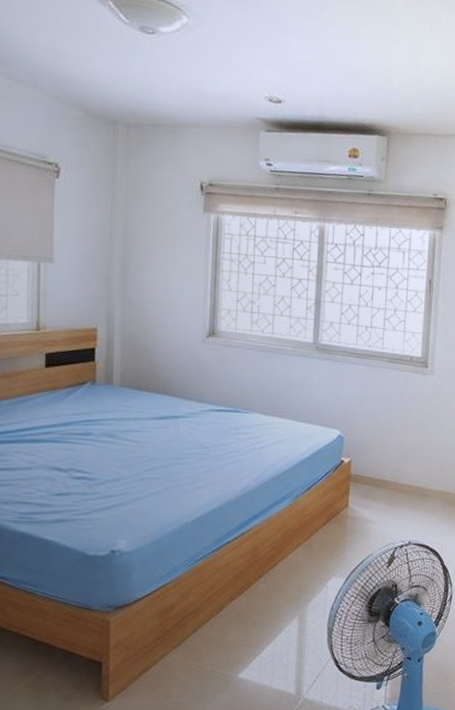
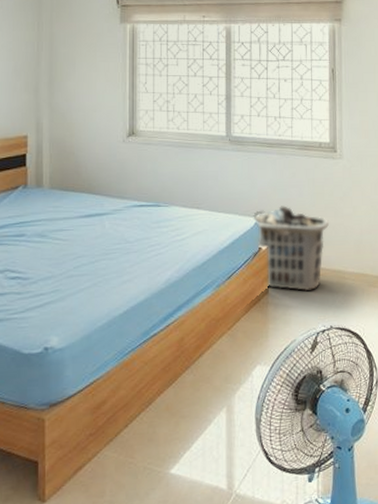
clothes hamper: none [334,419,414,507] -> present [251,206,329,292]

